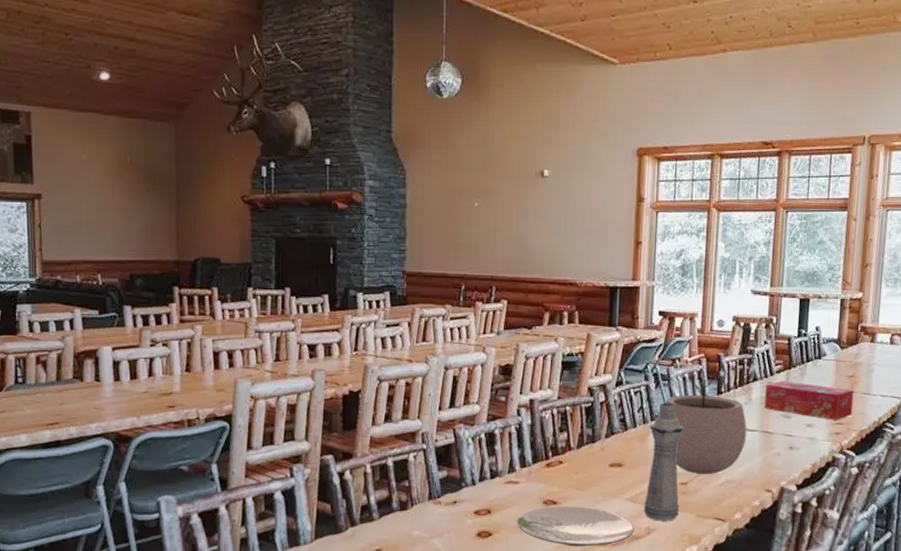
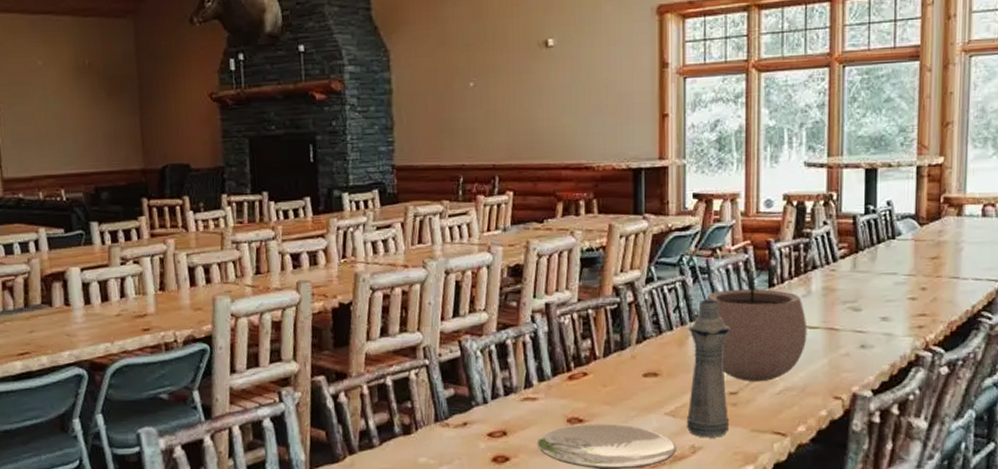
tissue box: present [764,381,854,420] -> none [827,267,939,311]

